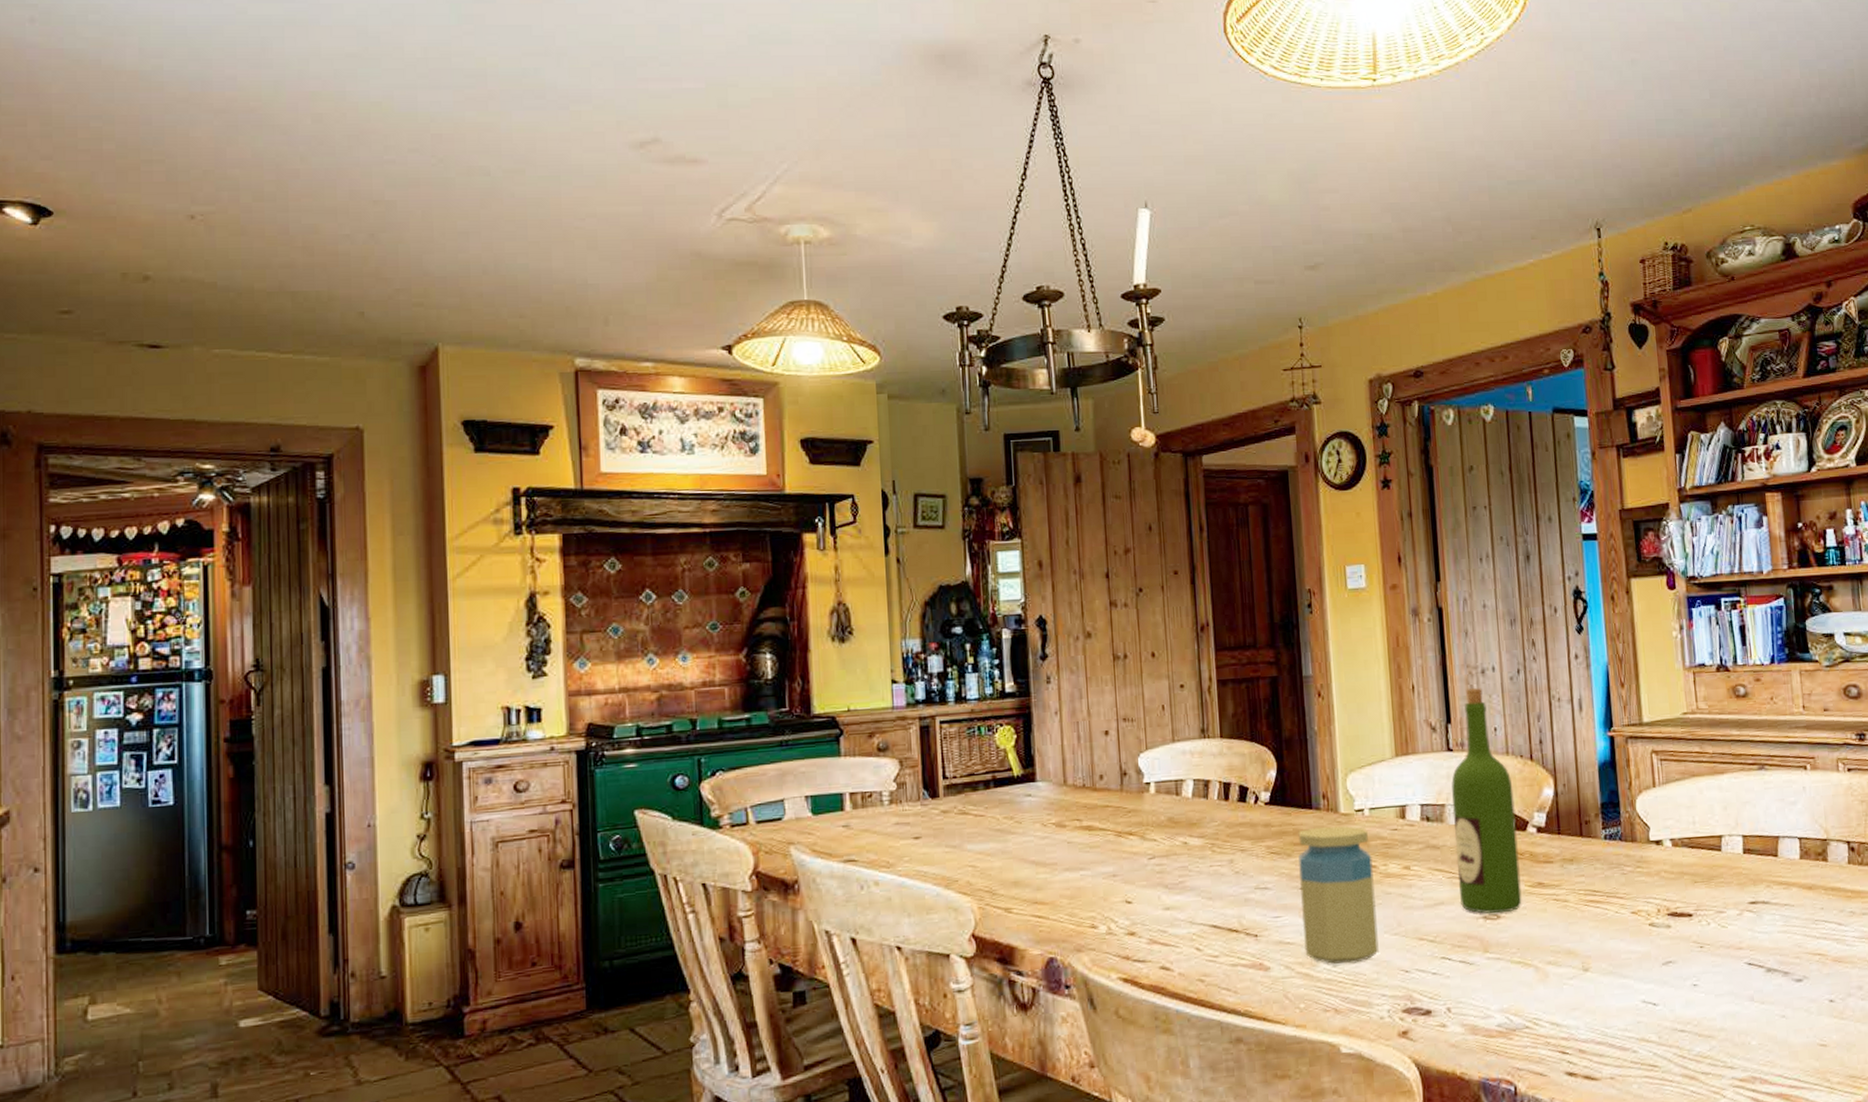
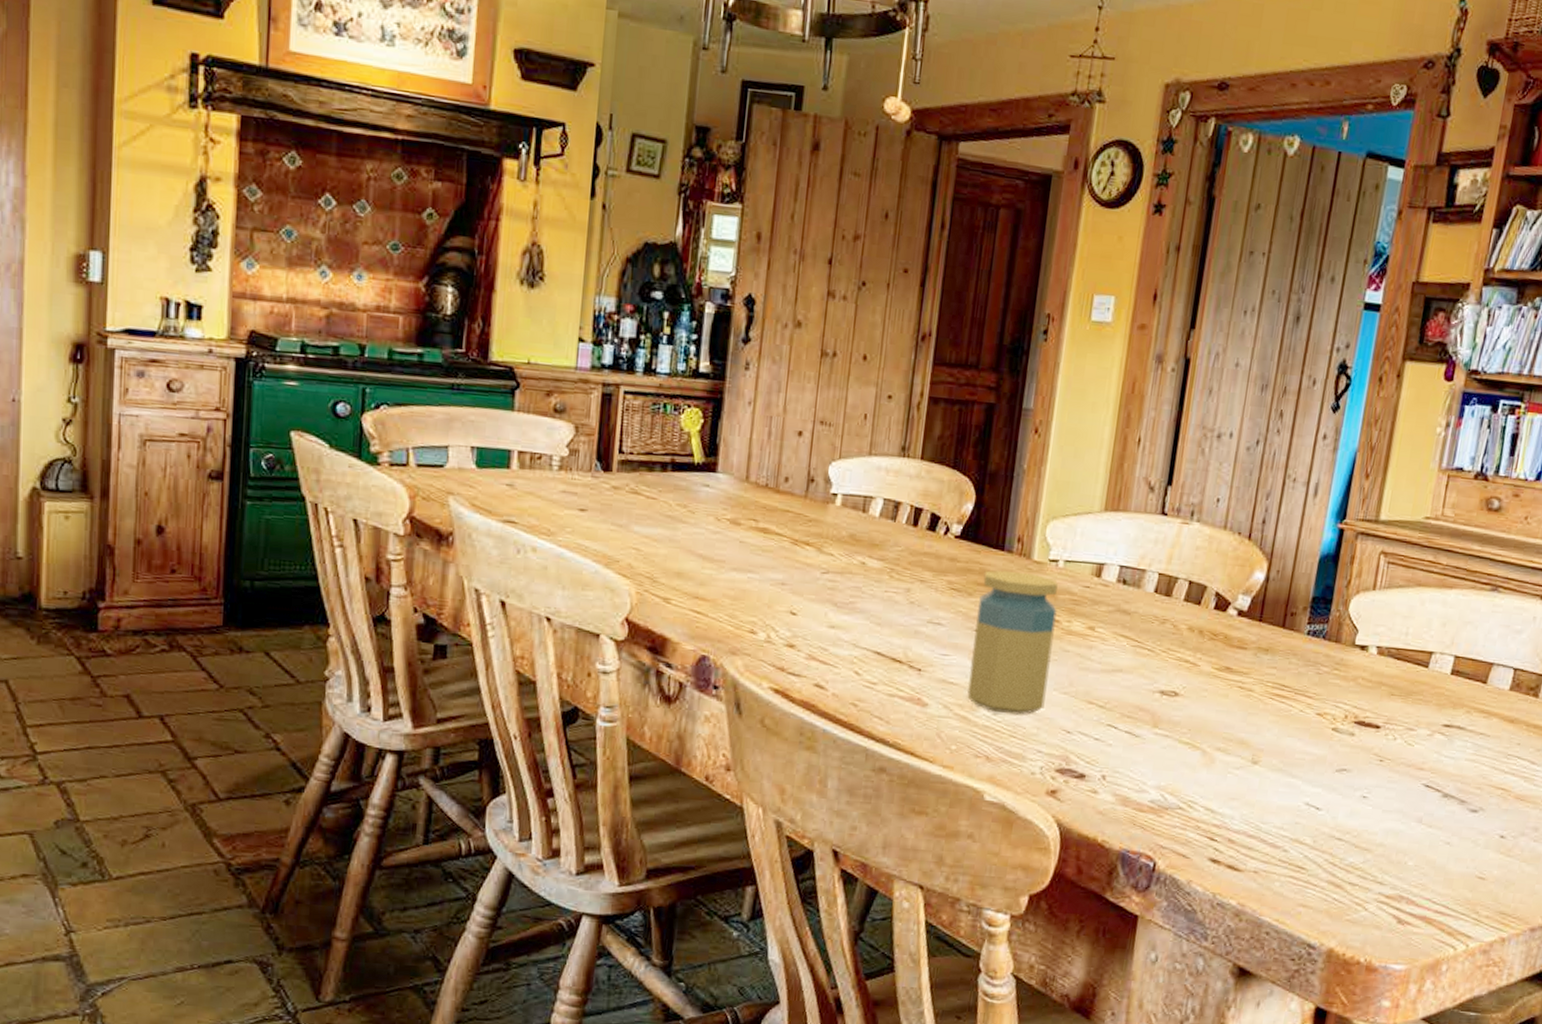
wine bottle: present [1451,687,1522,914] -> none [1139,451,1223,692]

